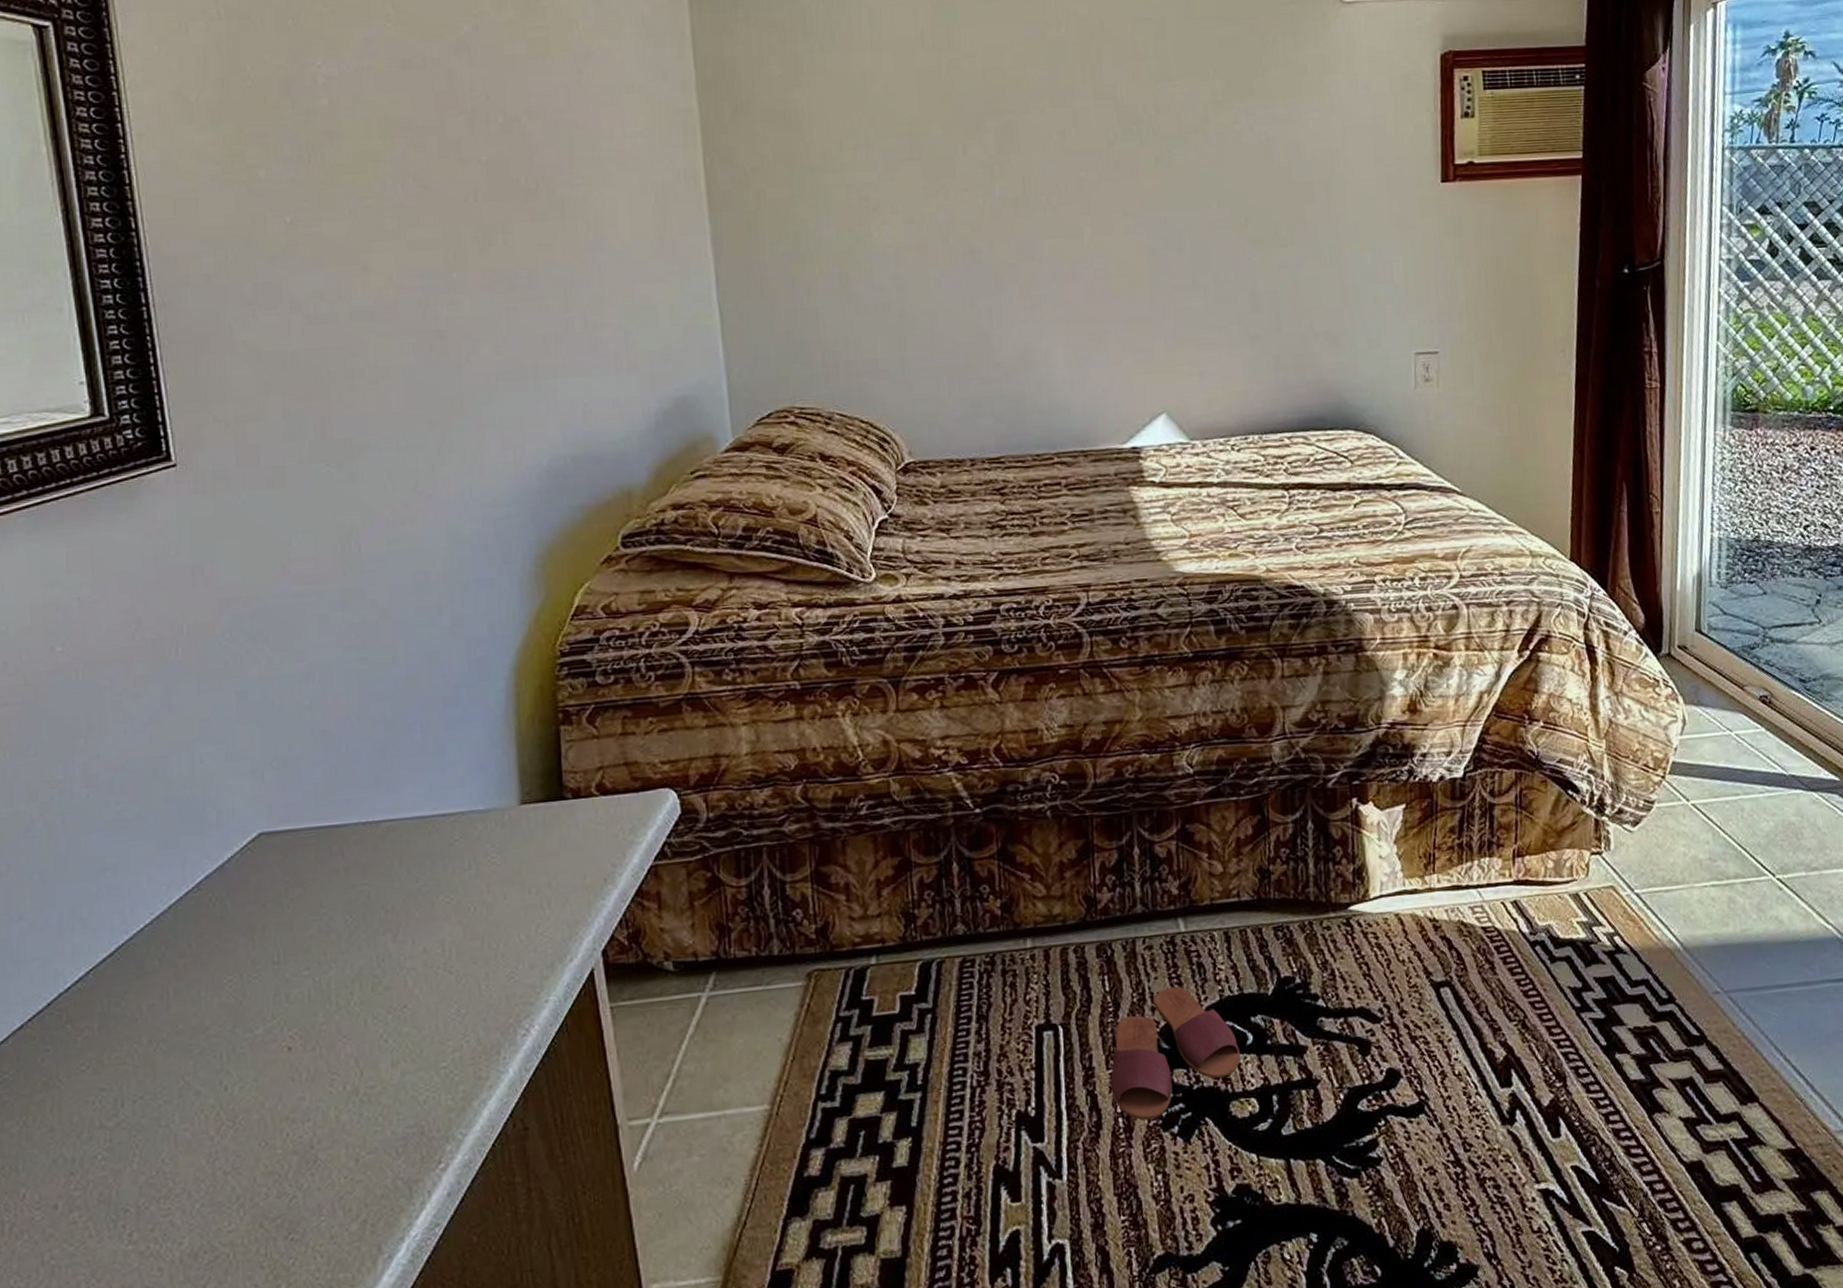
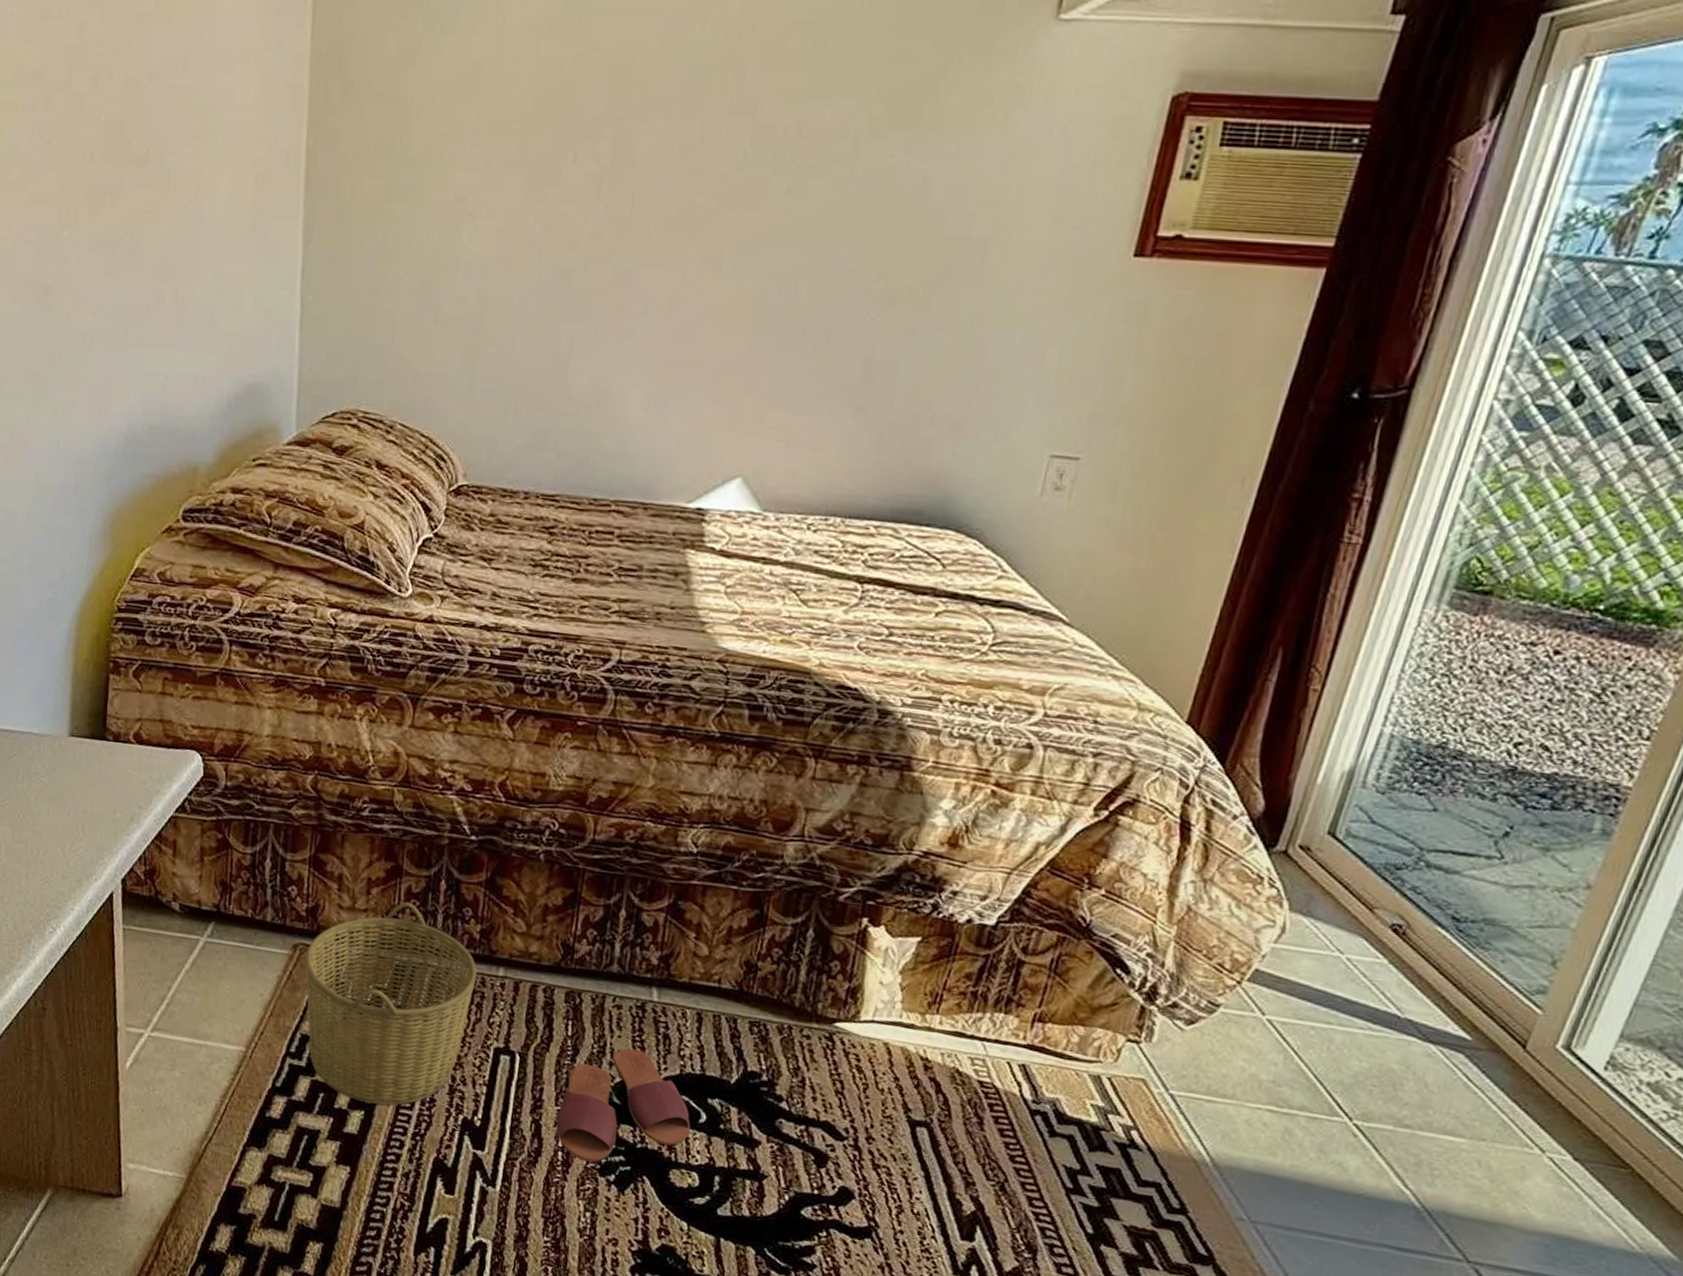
basket: none [822,894,1005,1128] -> present [305,901,477,1106]

